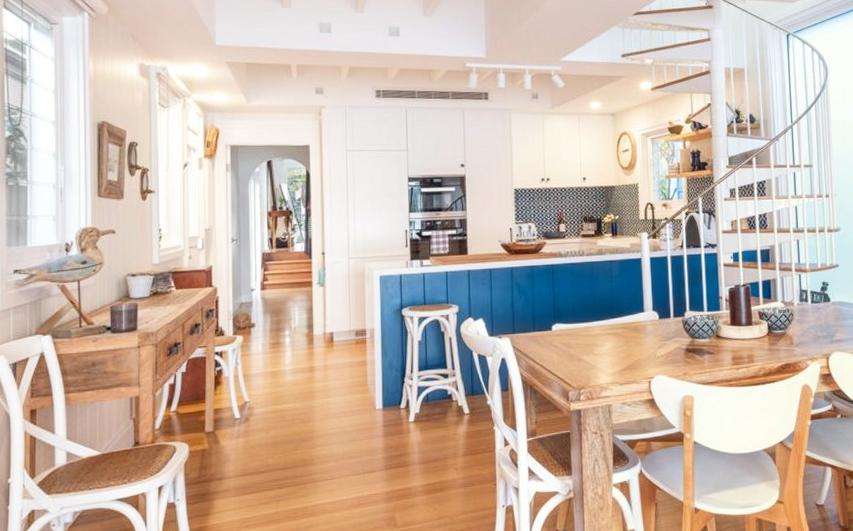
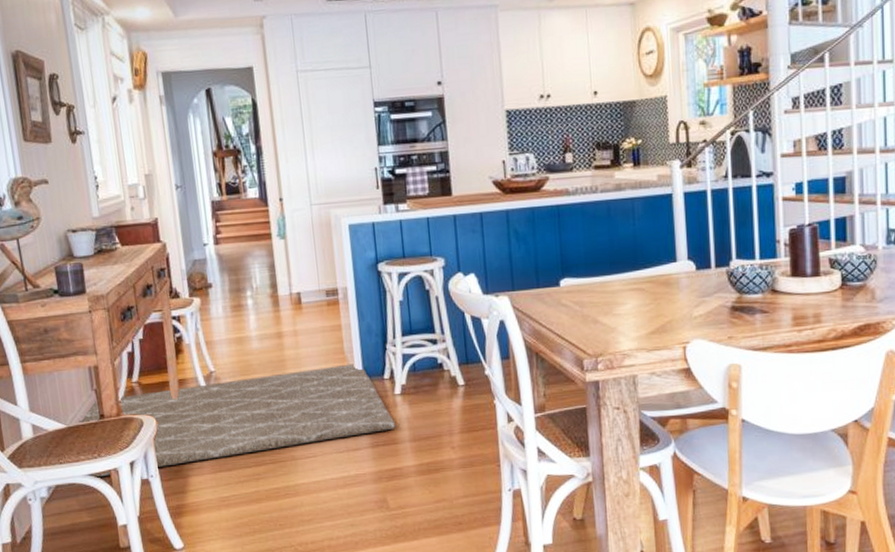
rug: none [113,395,408,503] -> present [79,363,396,478]

